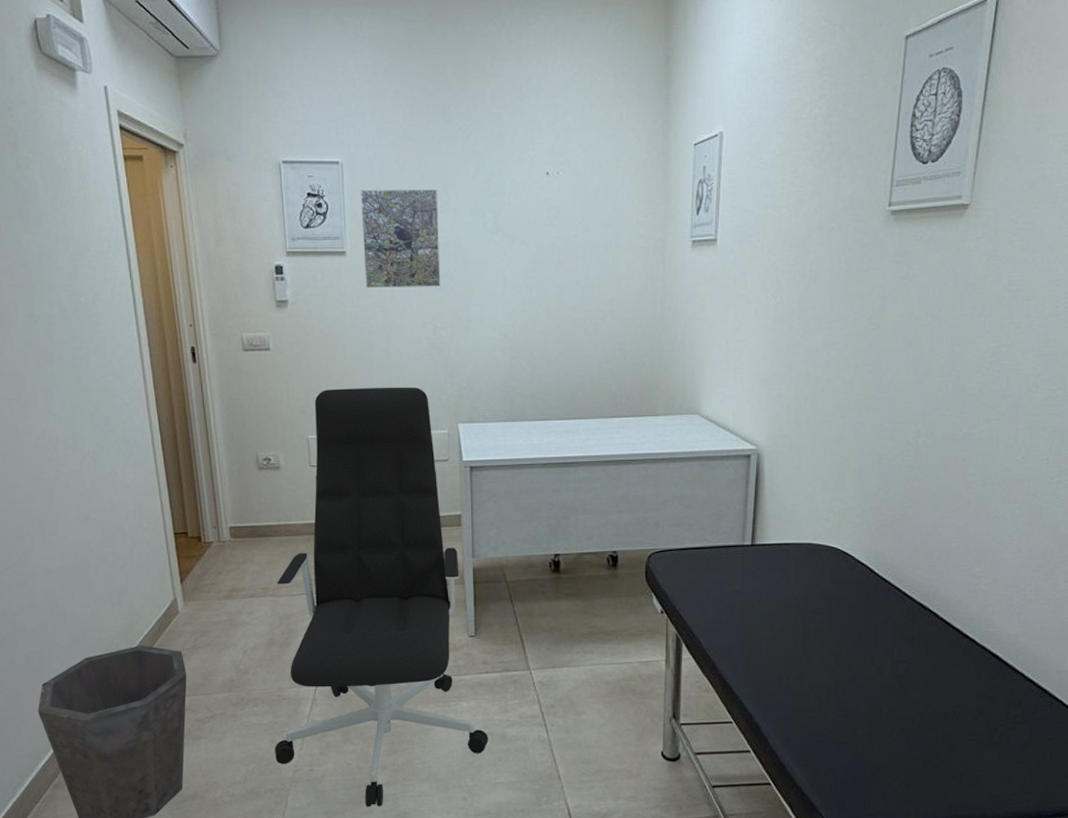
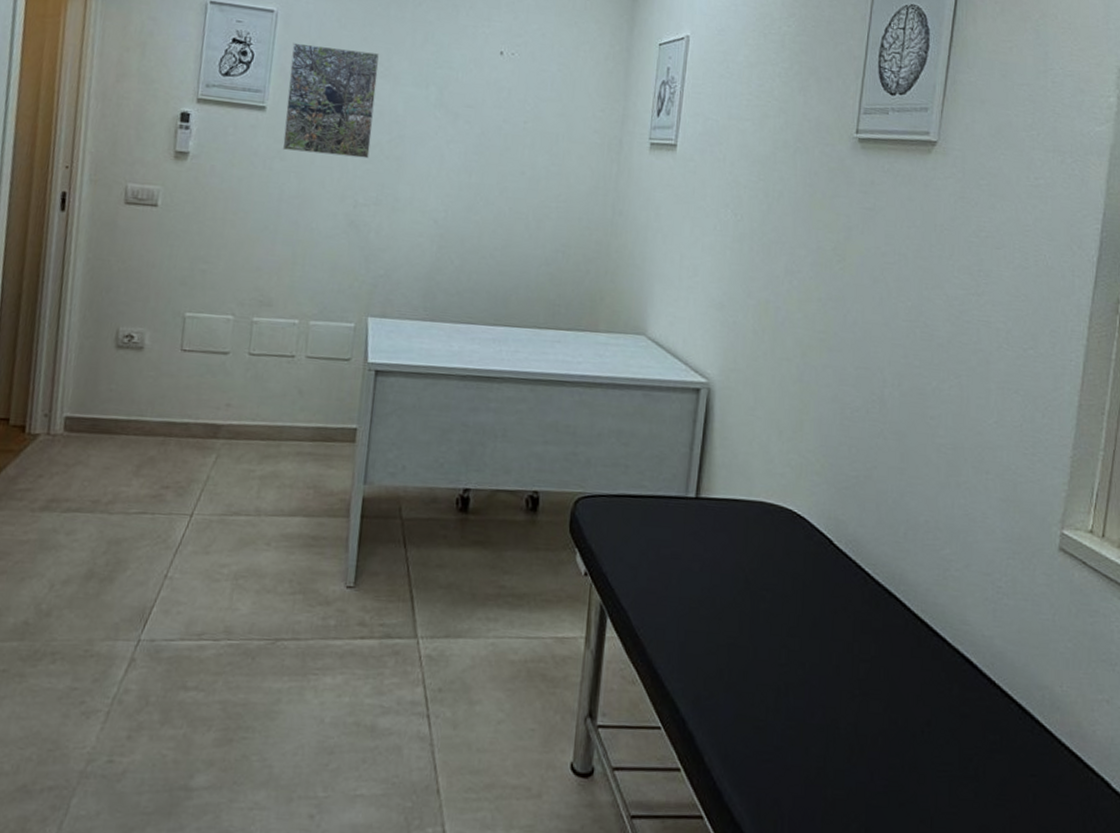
office chair: present [274,387,488,807] -> none [64,260,354,822]

